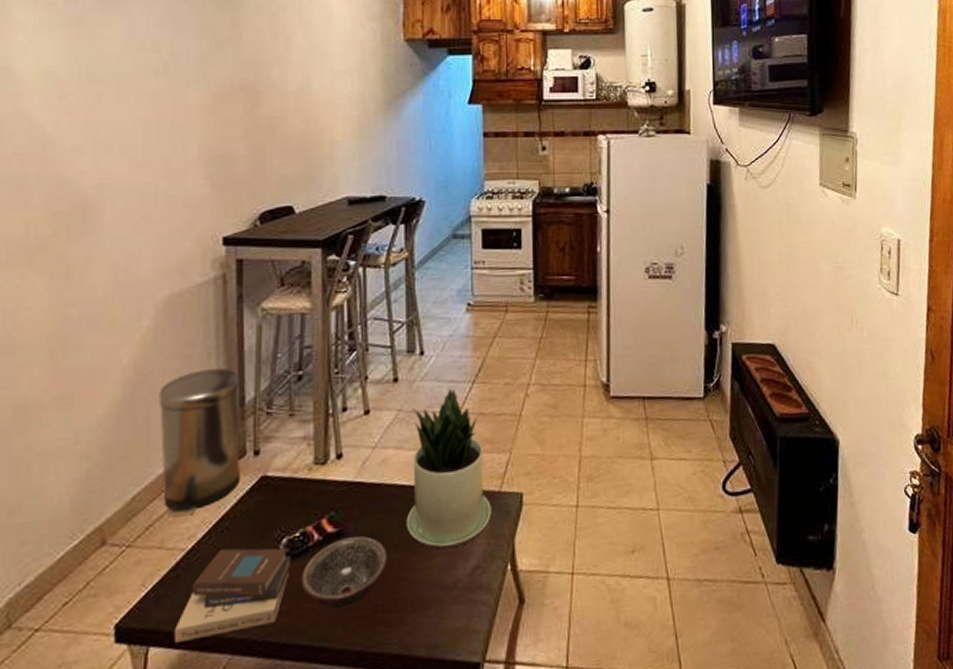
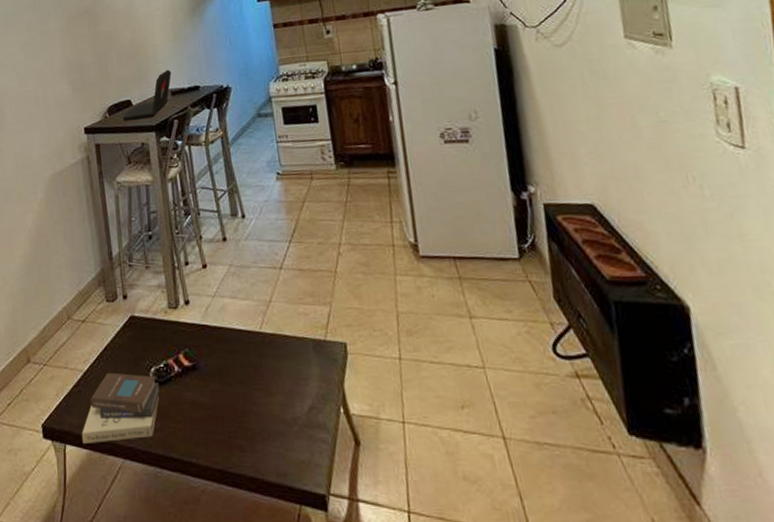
pedal bin: present [158,368,241,516] -> none [53,229,116,343]
laptop: none [278,173,352,232] -> present [122,69,172,121]
decorative bowl: present [301,535,388,610] -> none [168,370,236,432]
planter: present [406,389,492,549] -> none [241,247,320,388]

